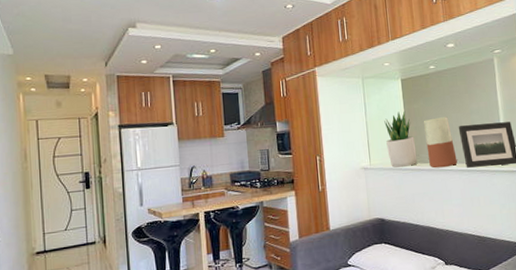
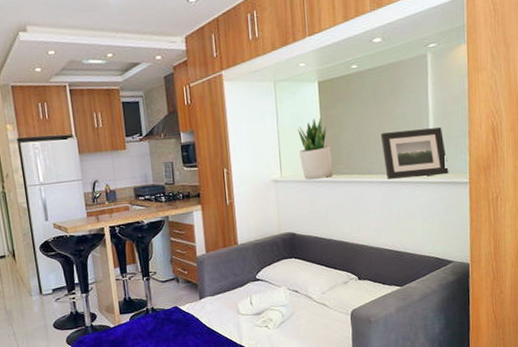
vase: present [423,117,457,169] -> none [341,123,377,180]

